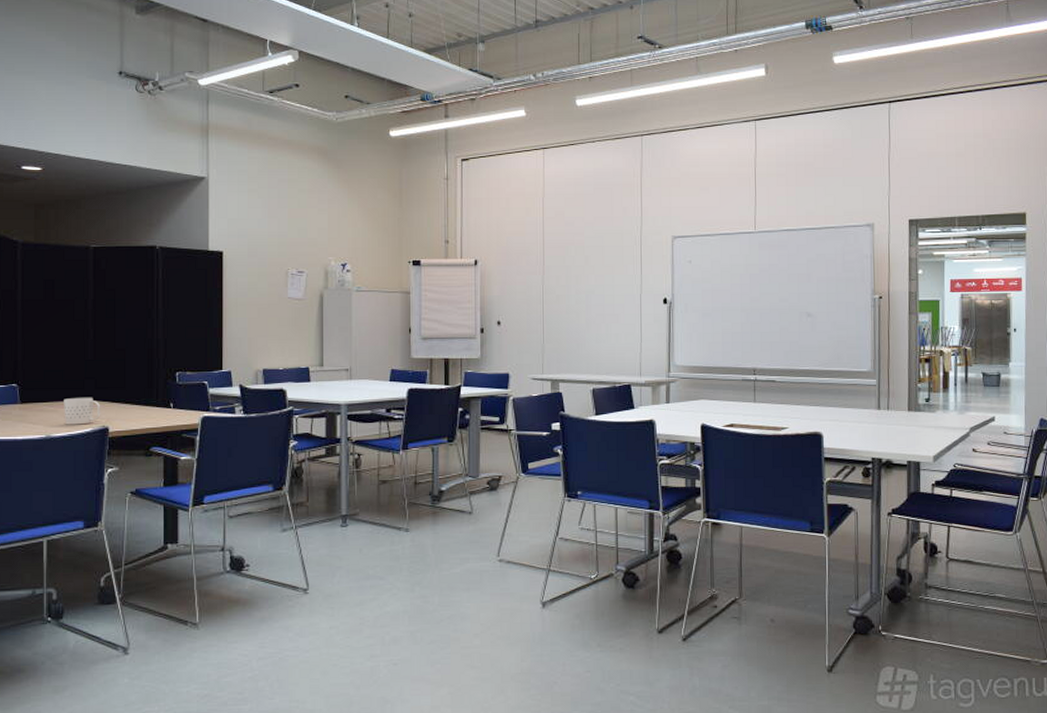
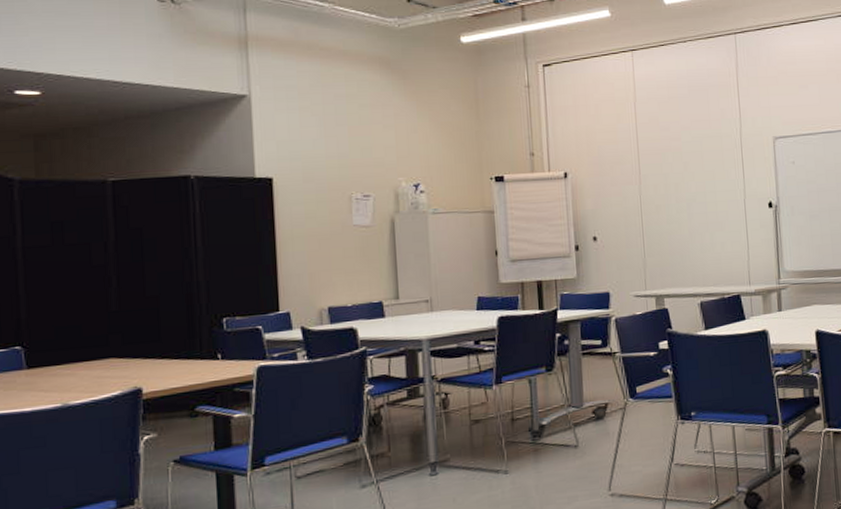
mug: present [64,397,101,425] -> none [83,354,132,390]

